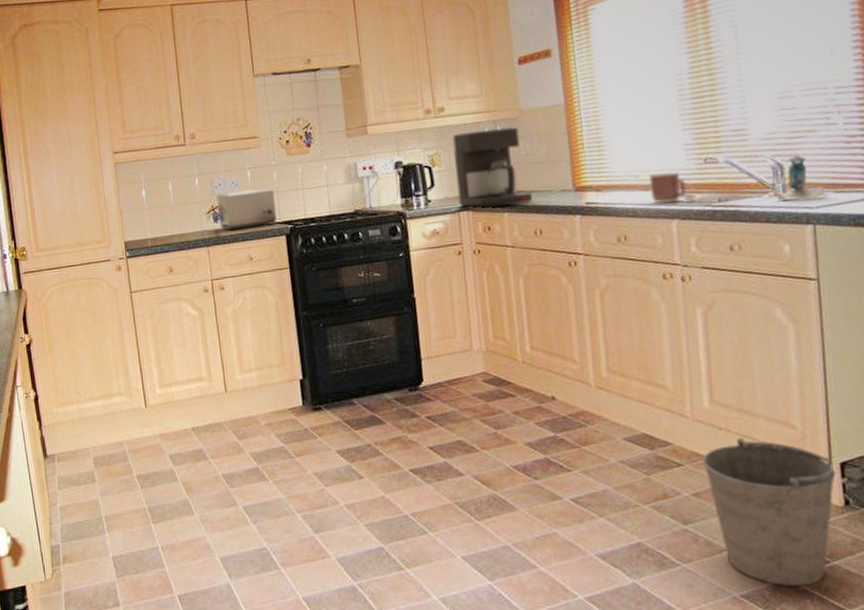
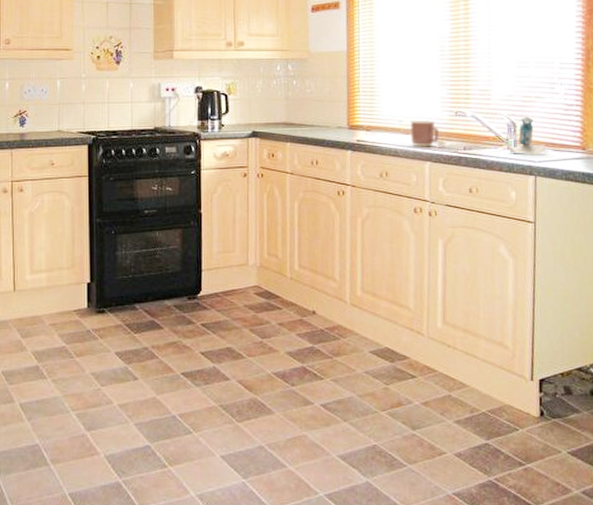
toaster: present [216,188,277,231] -> none [25,98,82,136]
coffee maker: present [452,127,533,209] -> none [248,67,312,137]
bucket: present [702,438,837,587] -> none [432,355,536,486]

